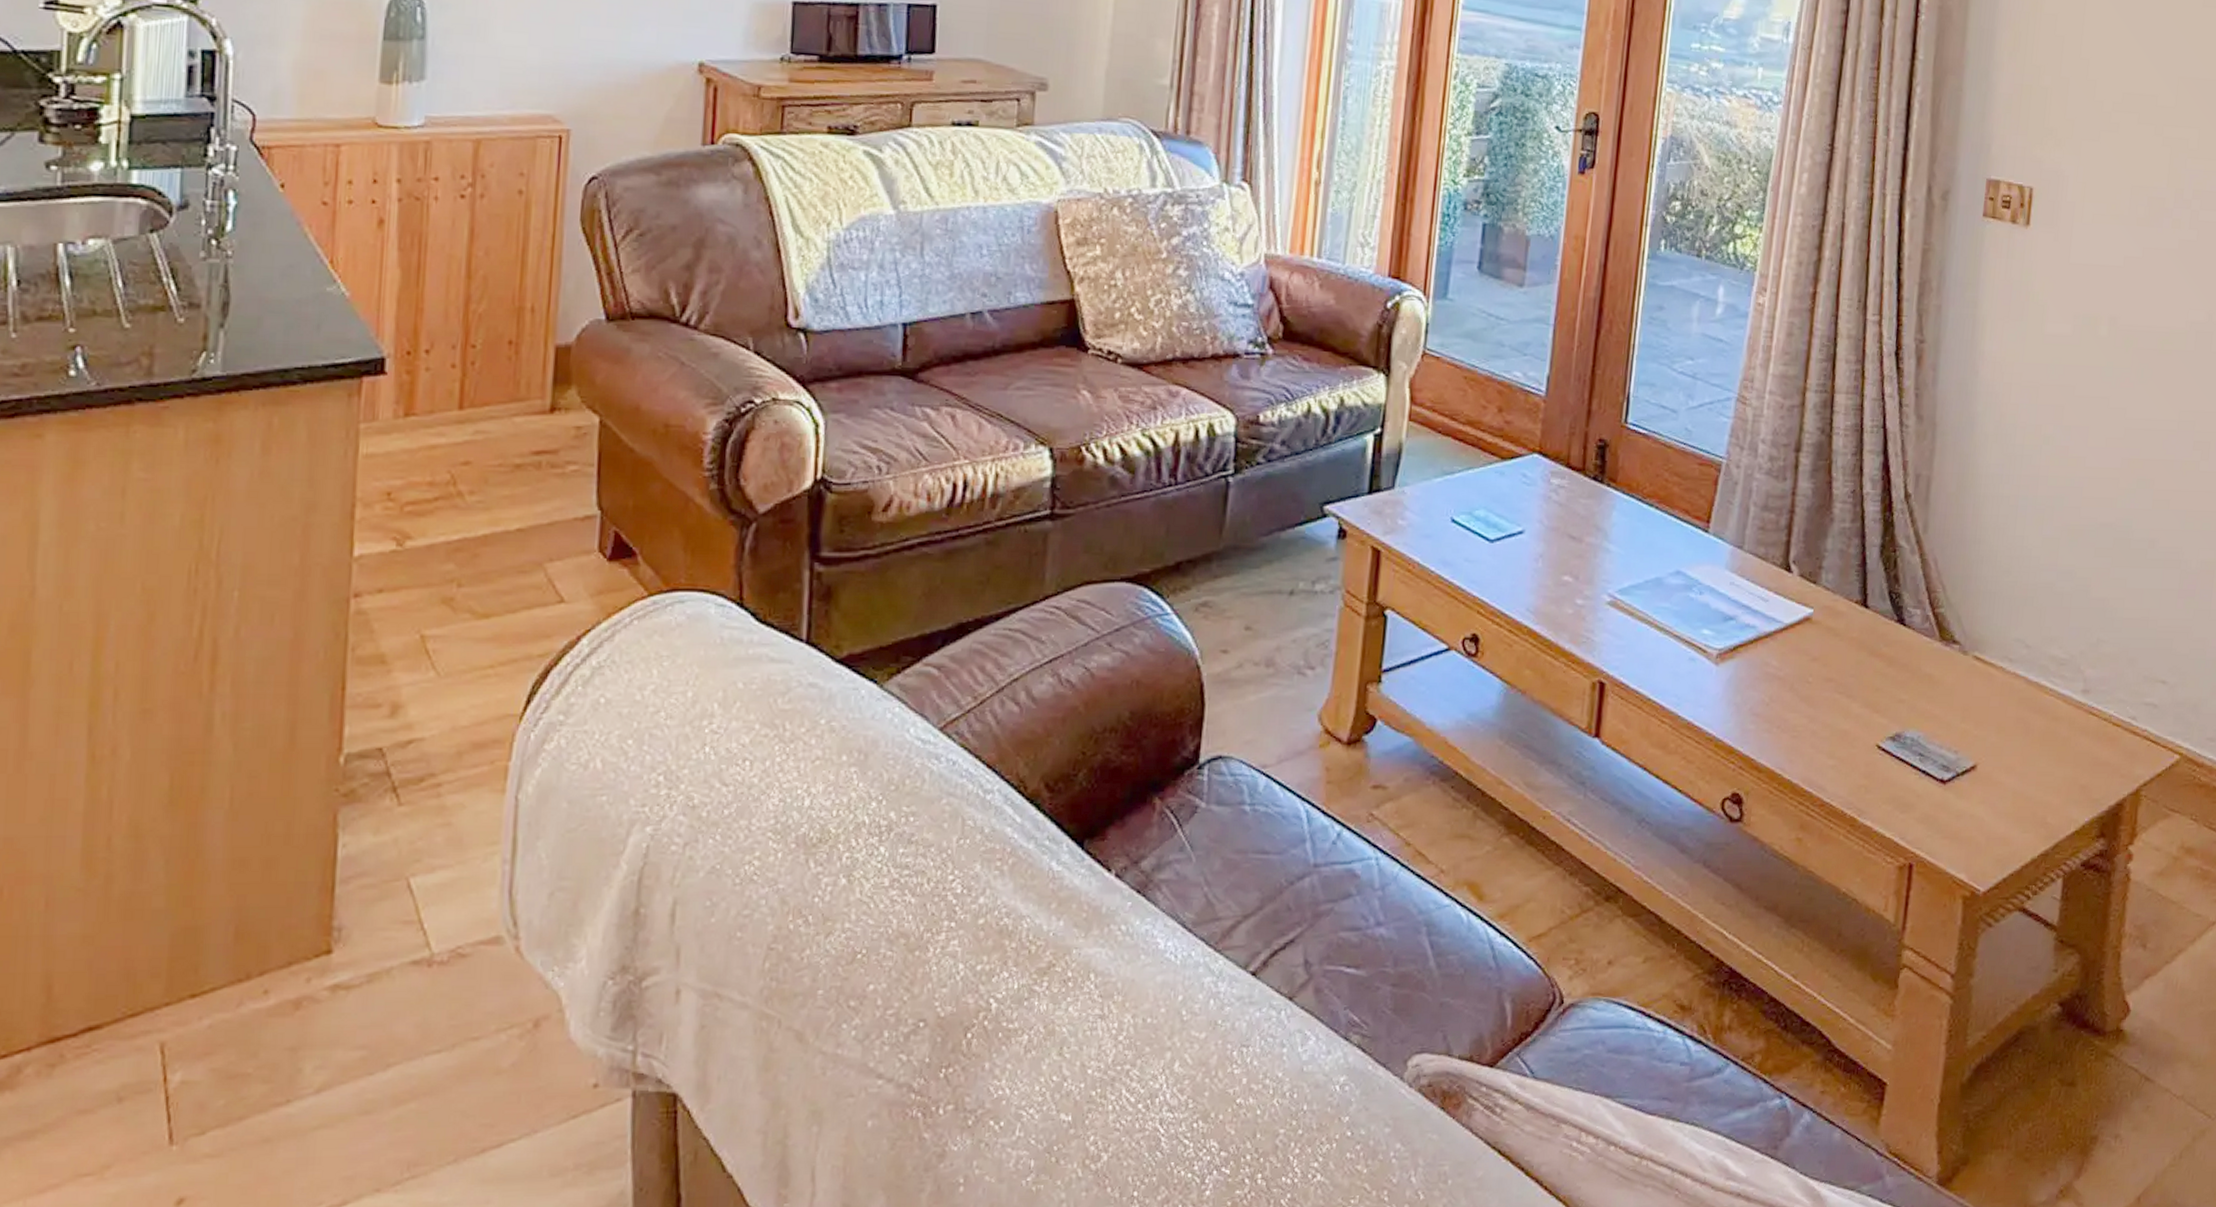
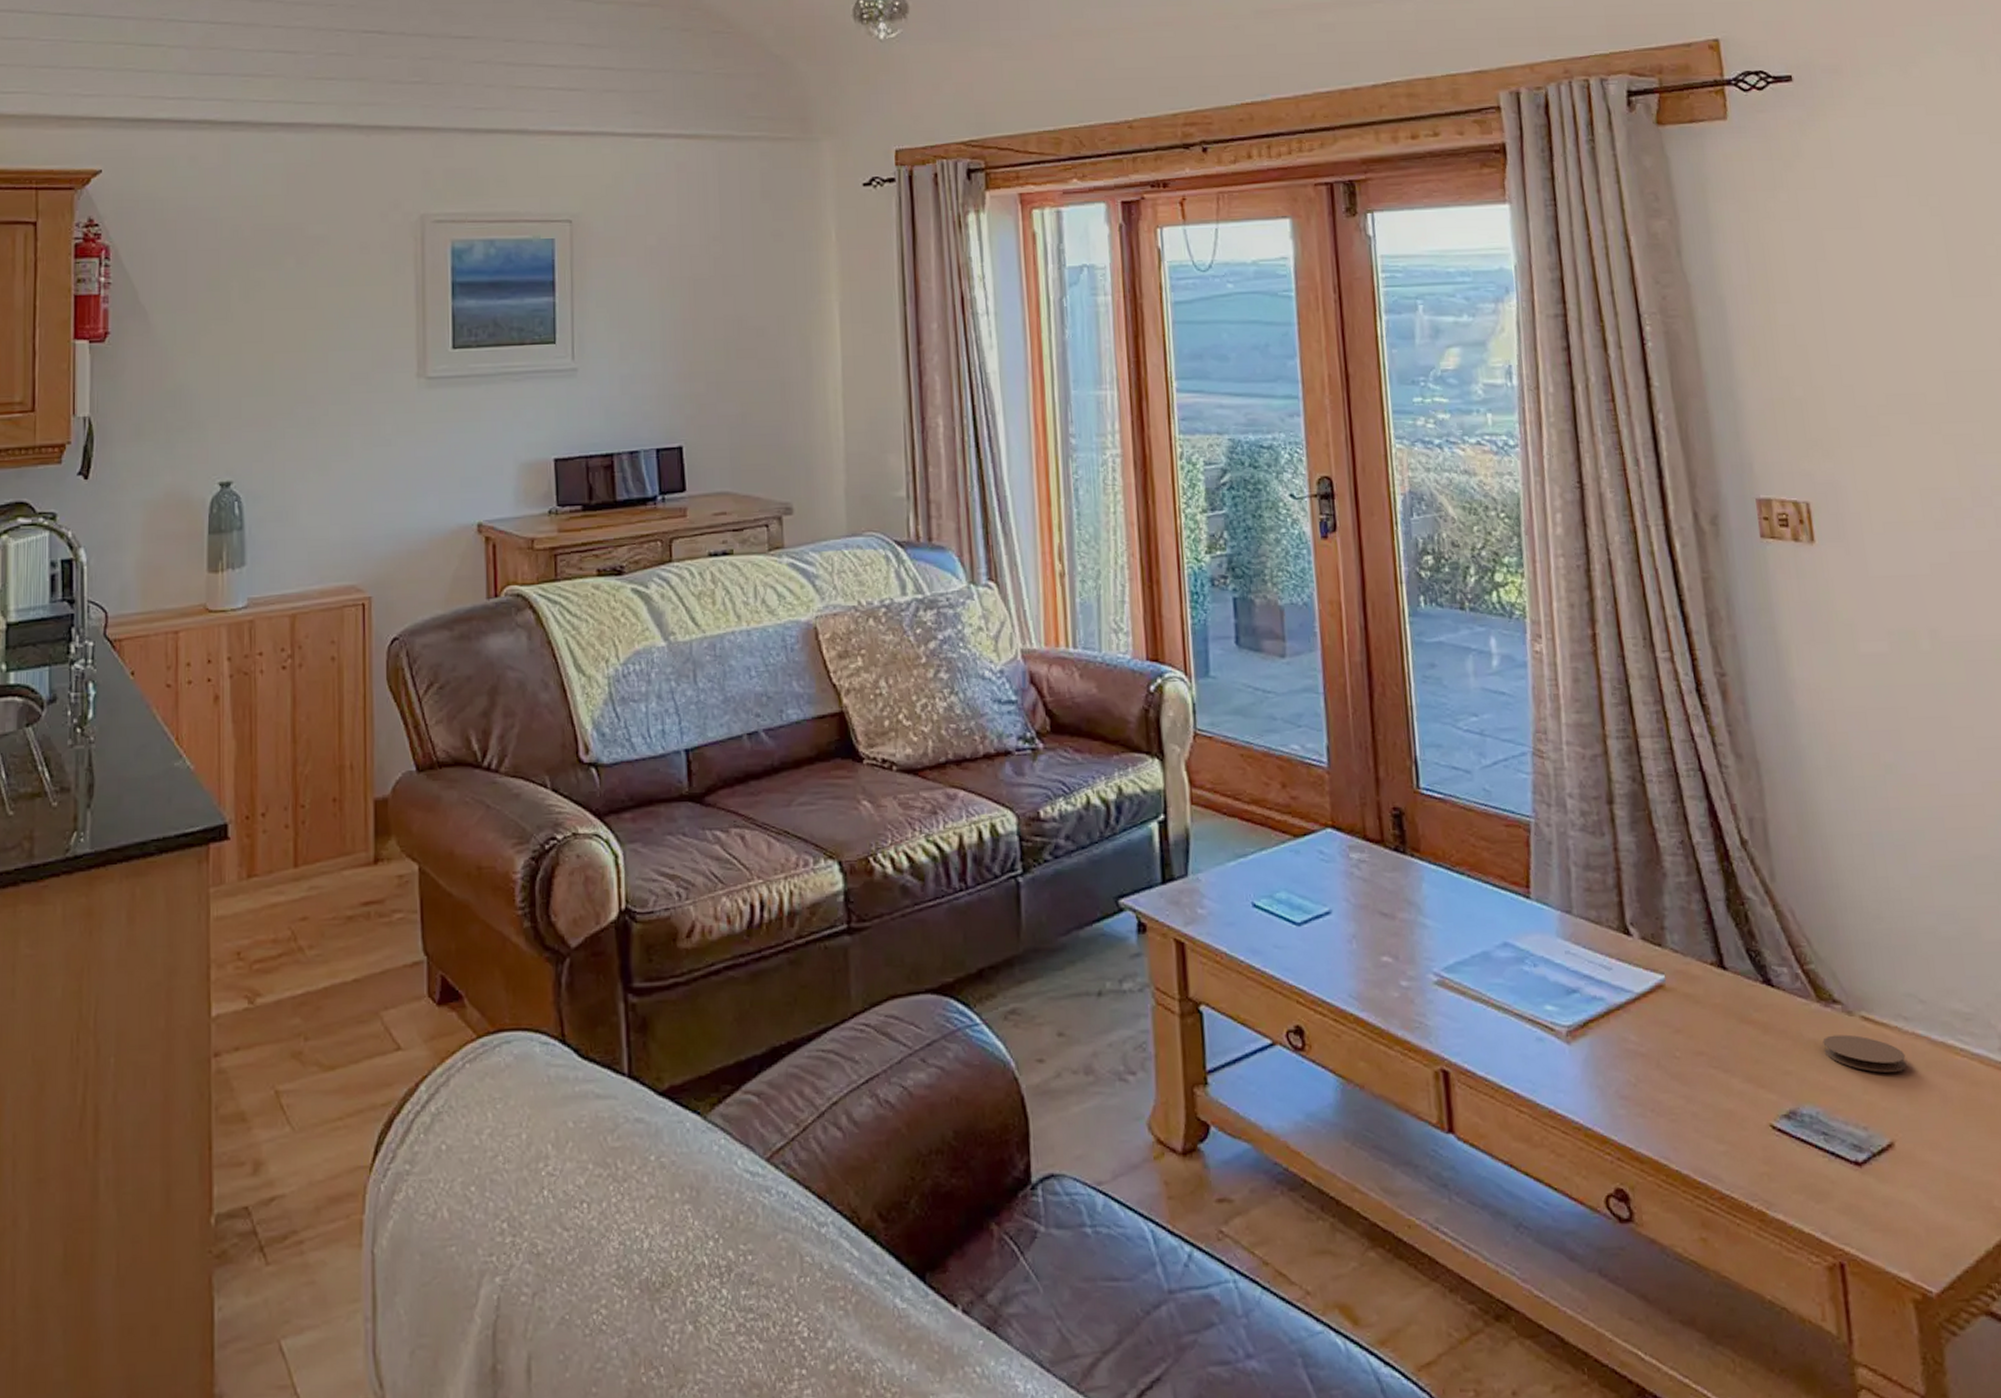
coaster: none [1936,671,2004,705] -> present [1822,1034,1907,1073]

